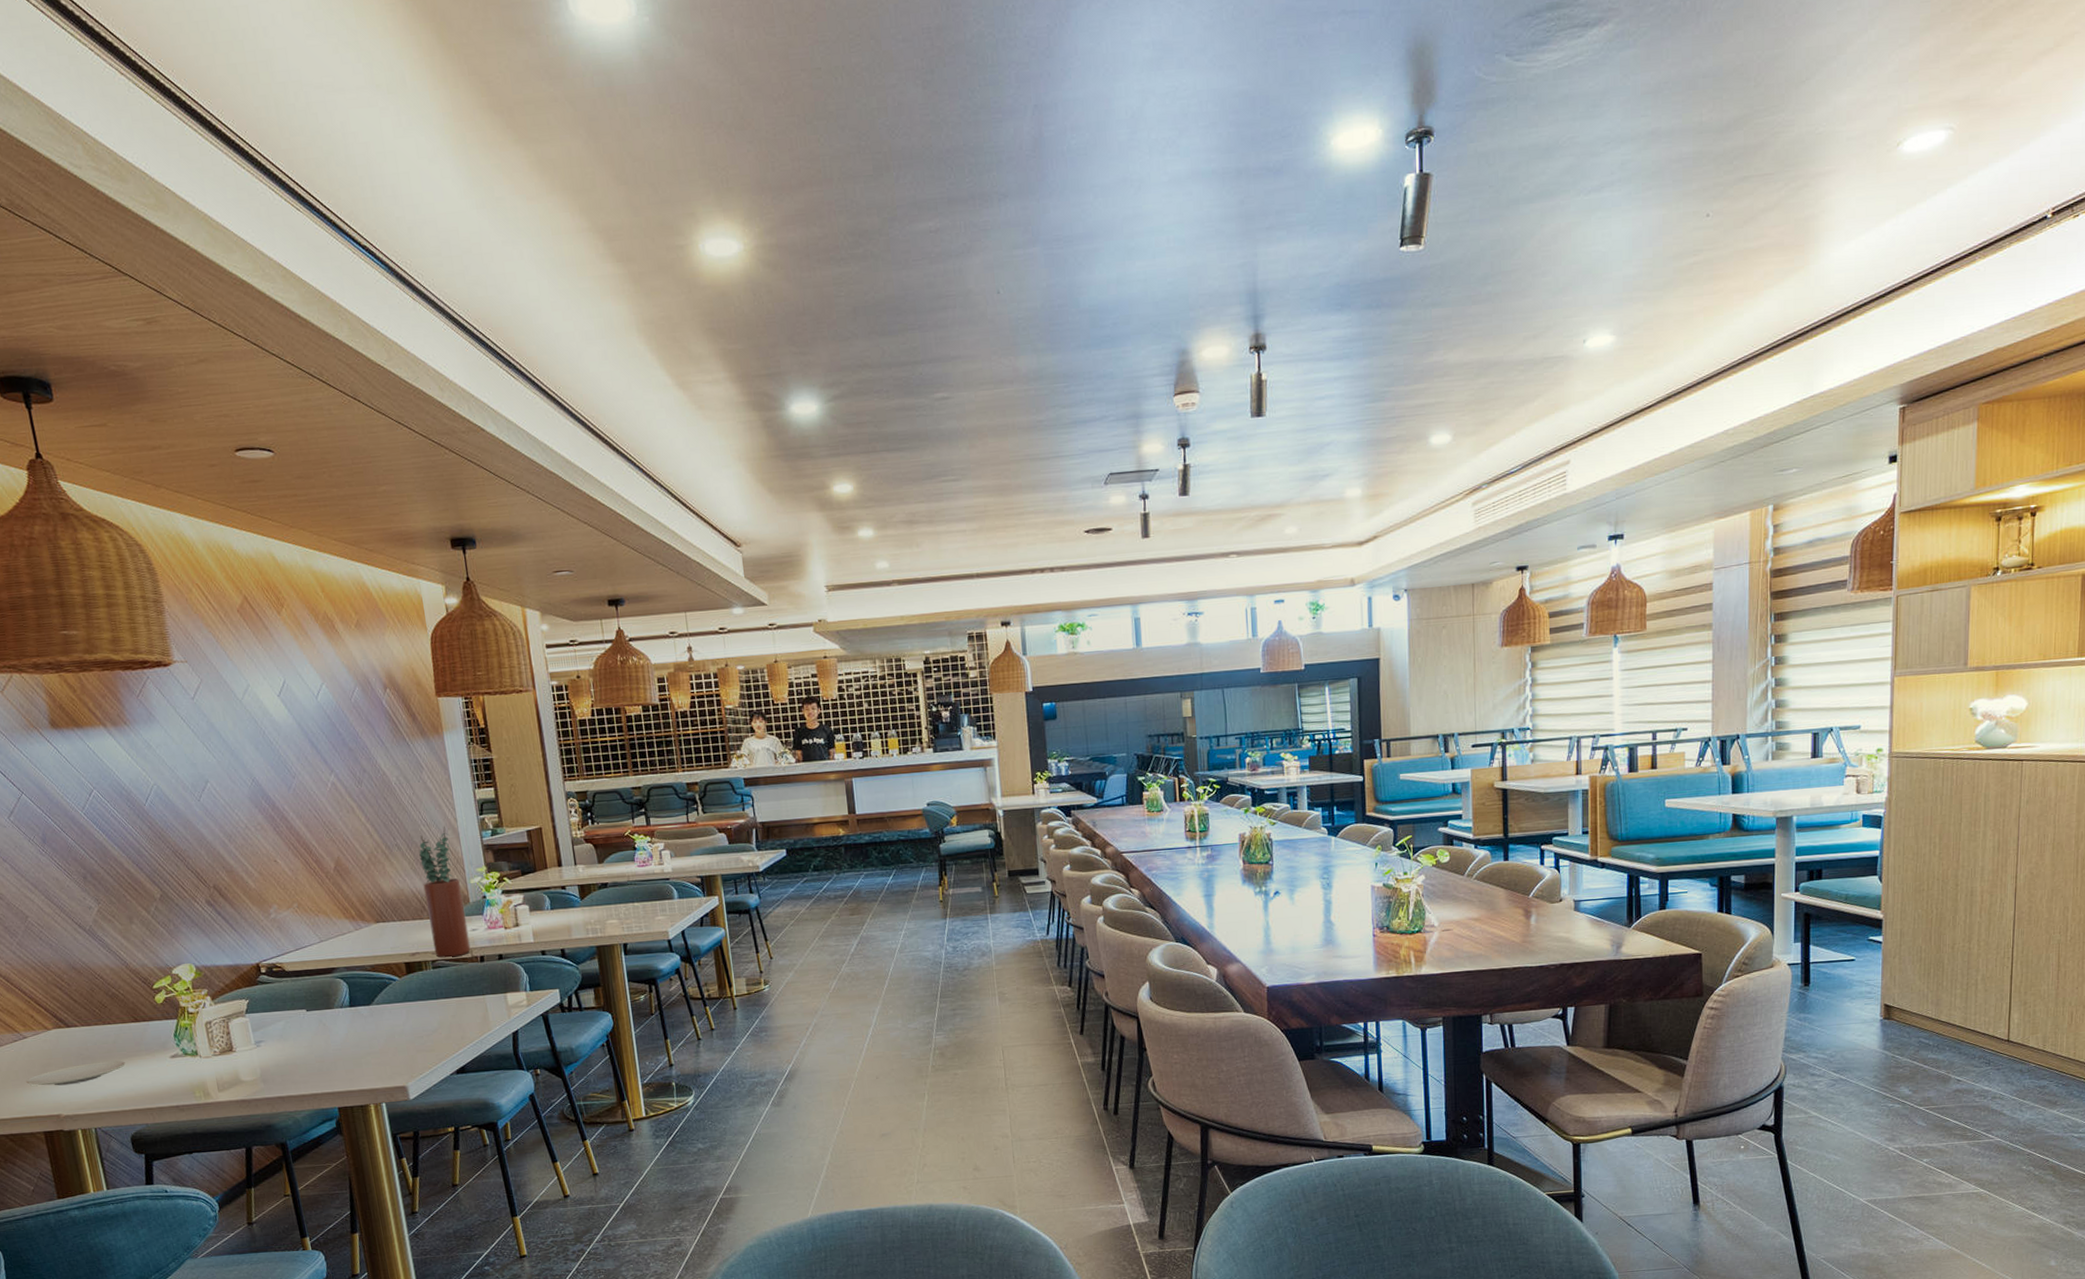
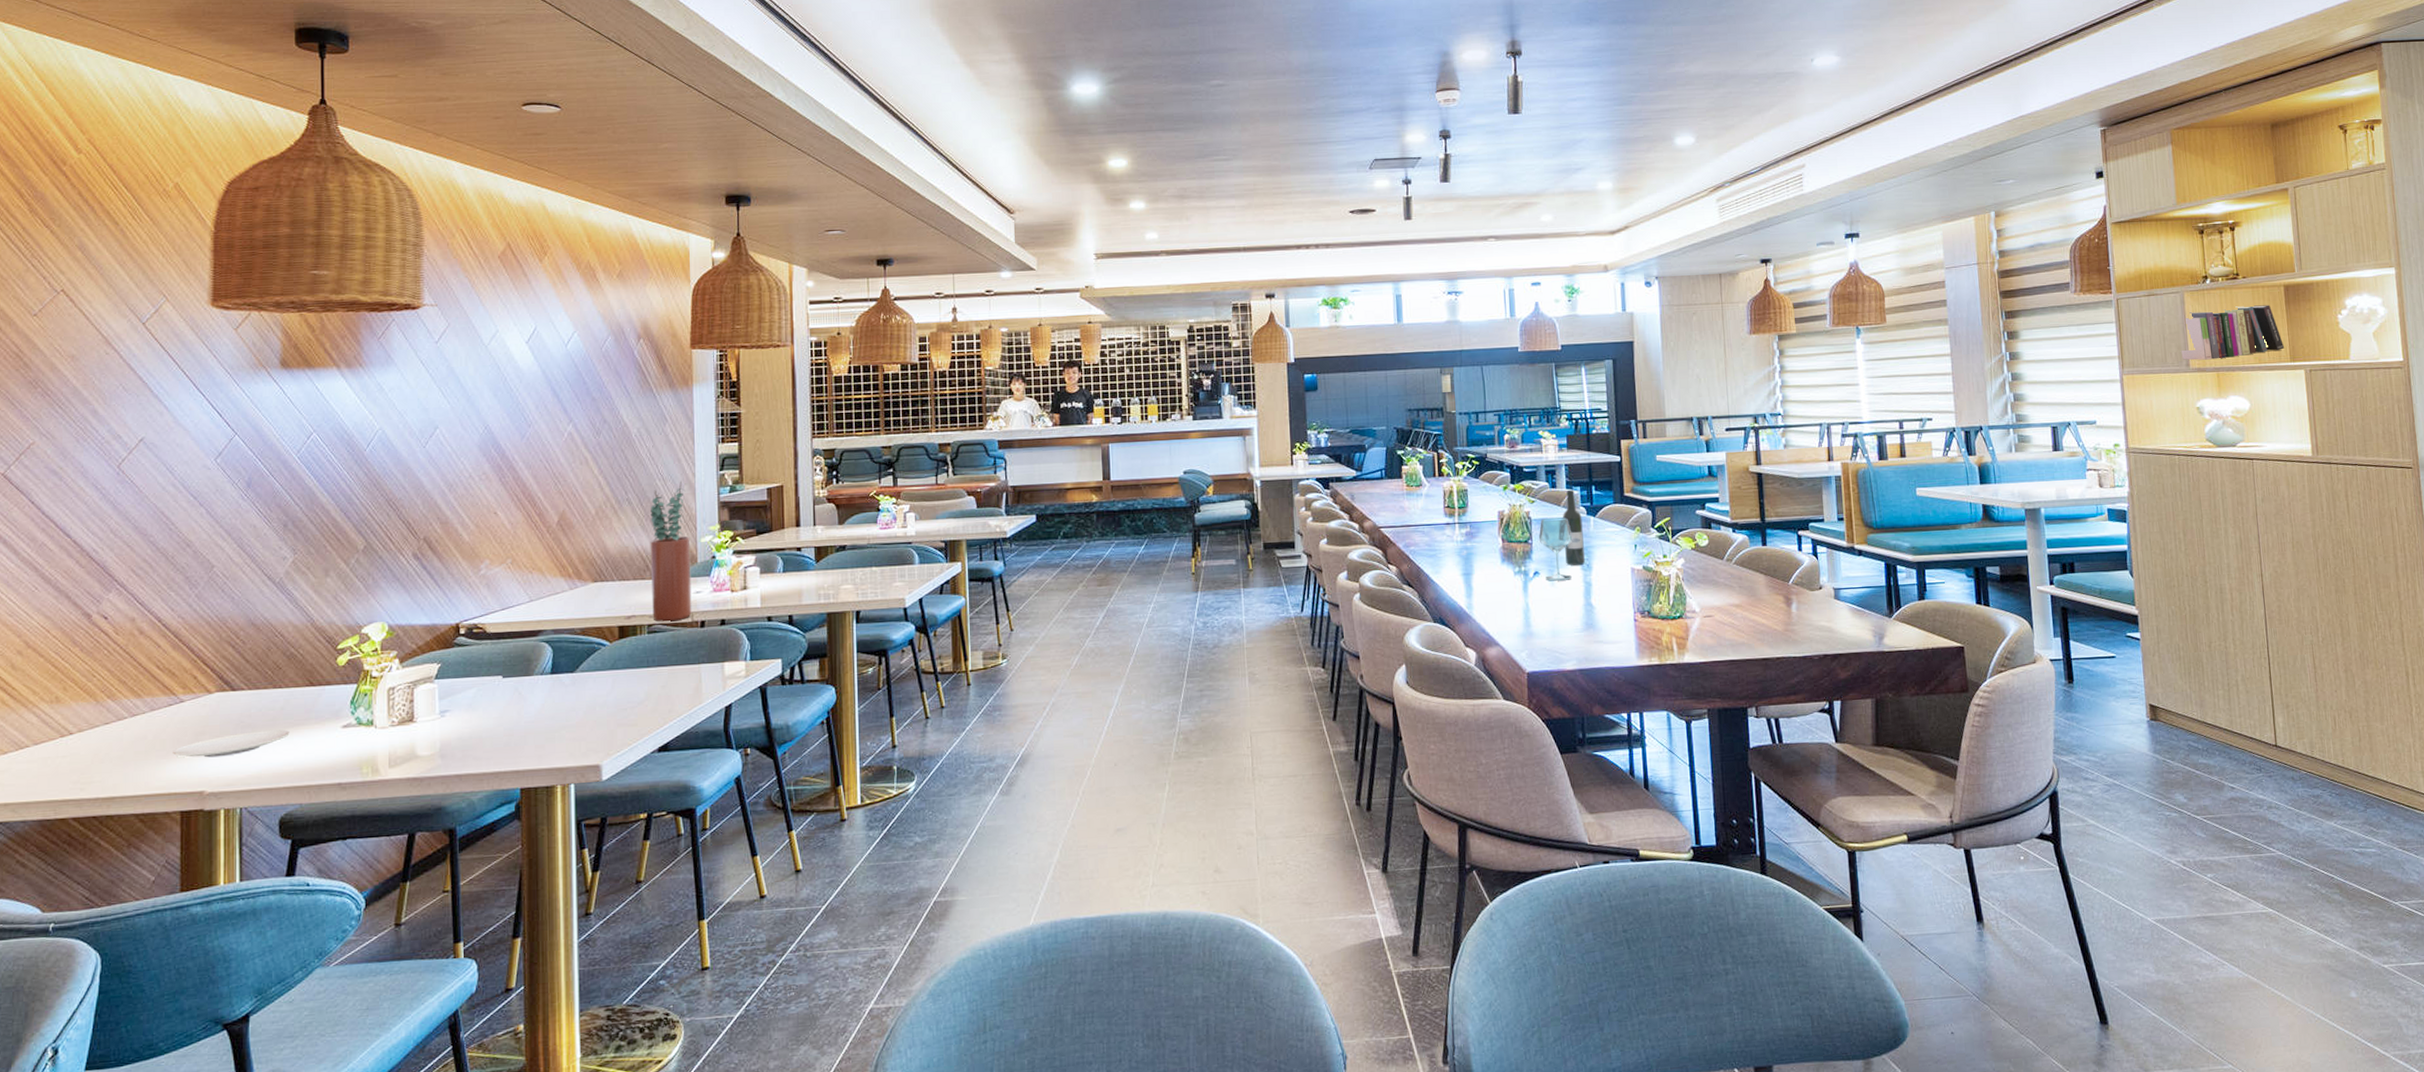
wine glass: none [1279,838,1314,900] -> present [1538,517,1573,581]
wine bottle: none [1303,810,1325,885] -> present [1562,489,1585,566]
books: none [1960,596,2074,659] -> present [2181,305,2285,361]

